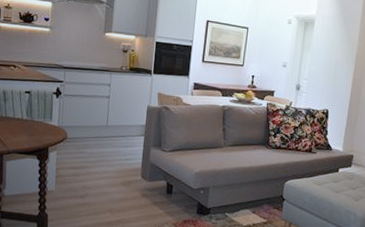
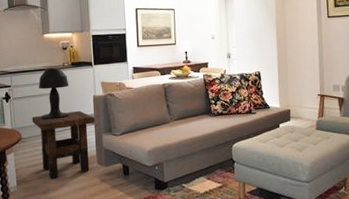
side table: none [80,117,146,185] -> present [32,110,96,179]
table lamp: none [90,70,124,125] -> present [39,68,70,120]

